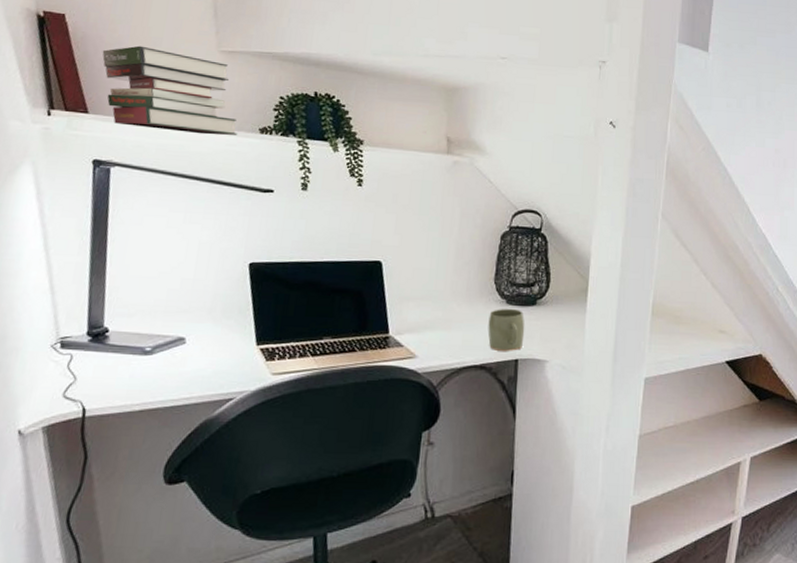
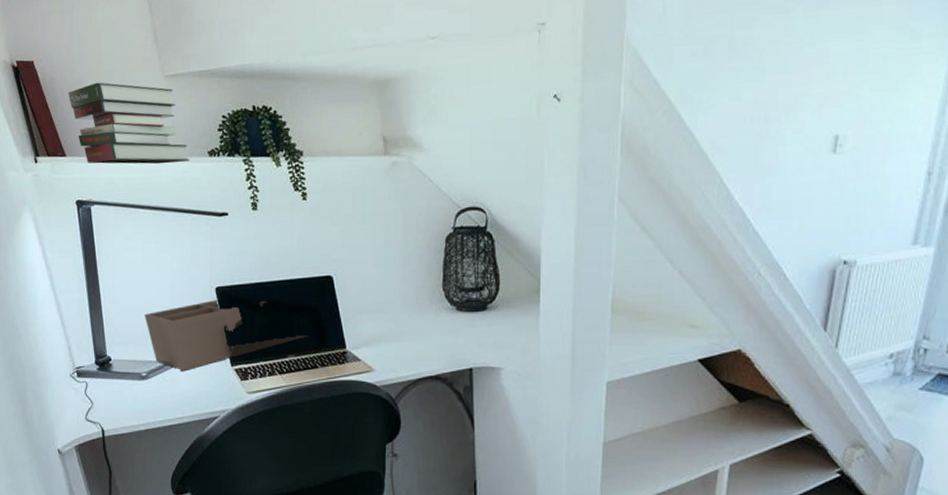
desk organizer: none [158,274,349,347] -> present [145,298,309,371]
mug: present [487,309,525,351] -> none [440,316,477,360]

